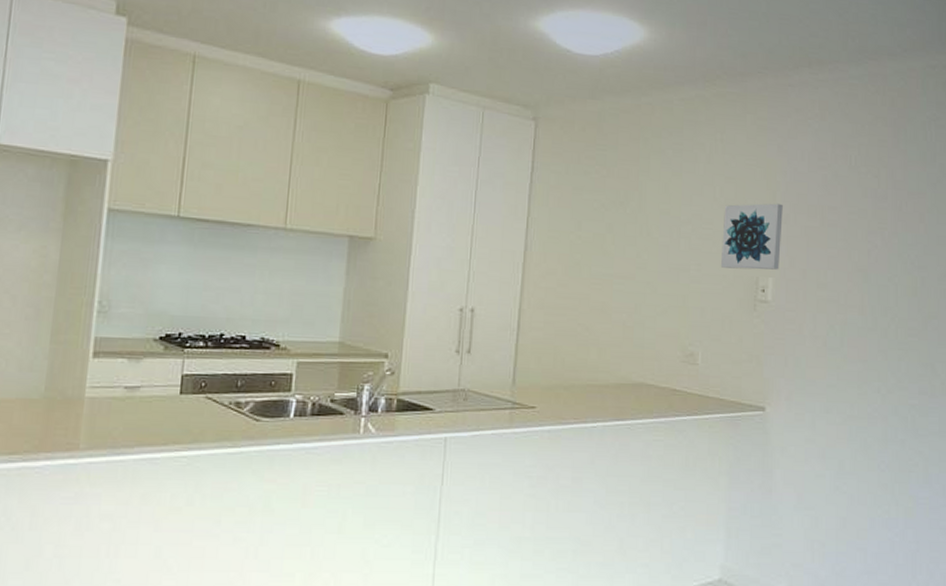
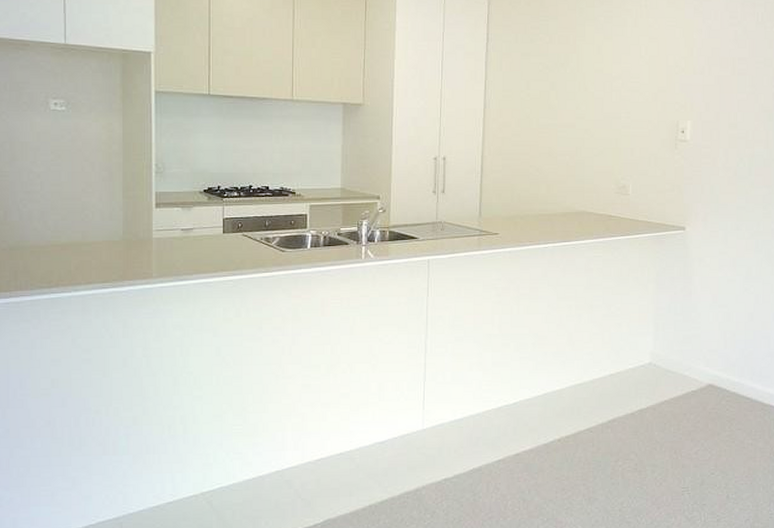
wall art: present [720,203,783,270] -> none [646,57,699,115]

